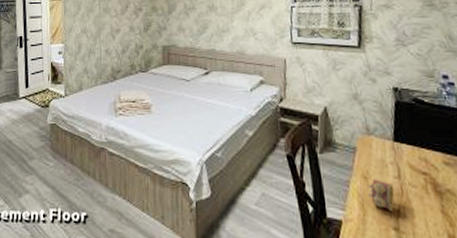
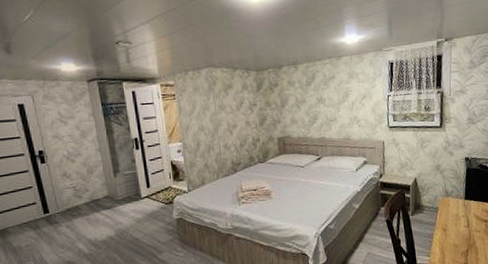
alarm clock: present [368,179,395,211] -> none [446,230,465,252]

